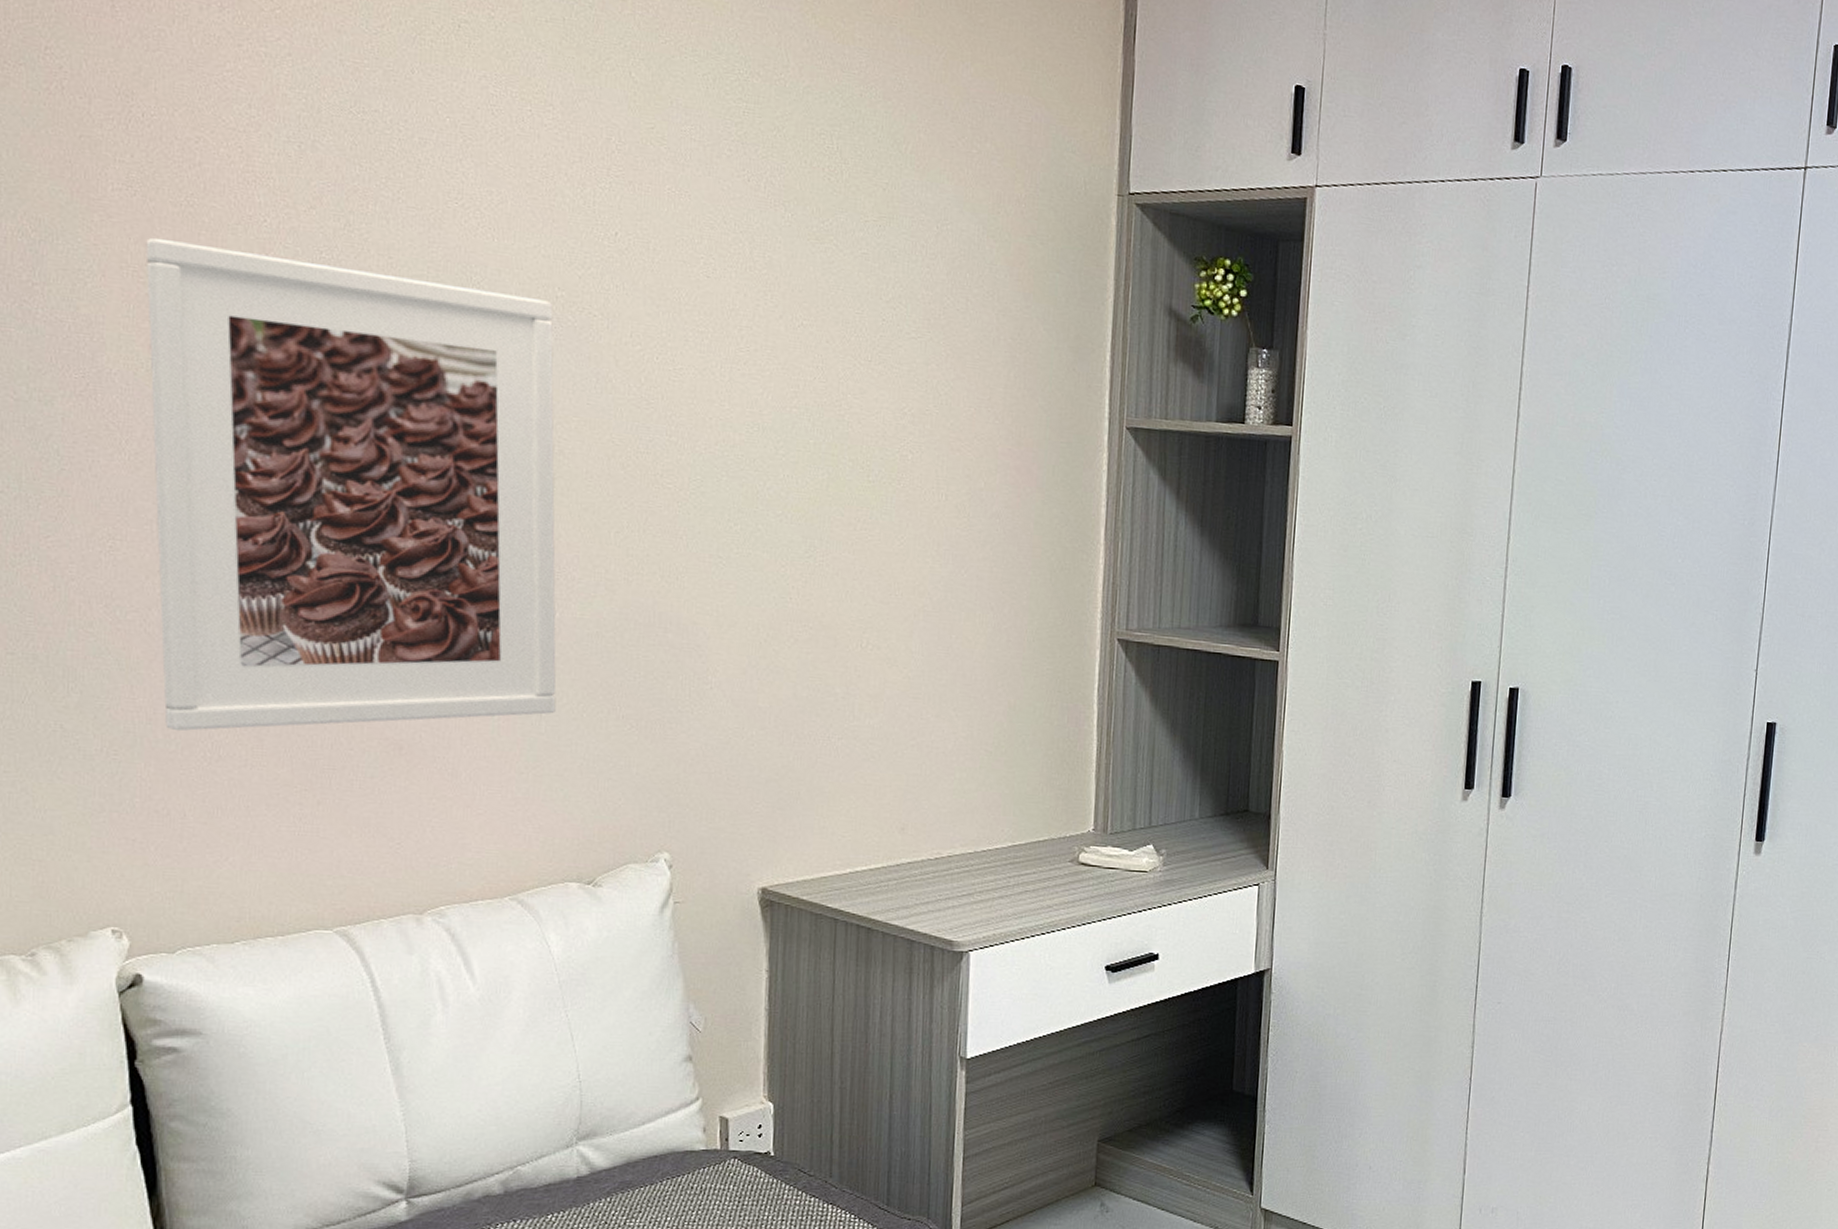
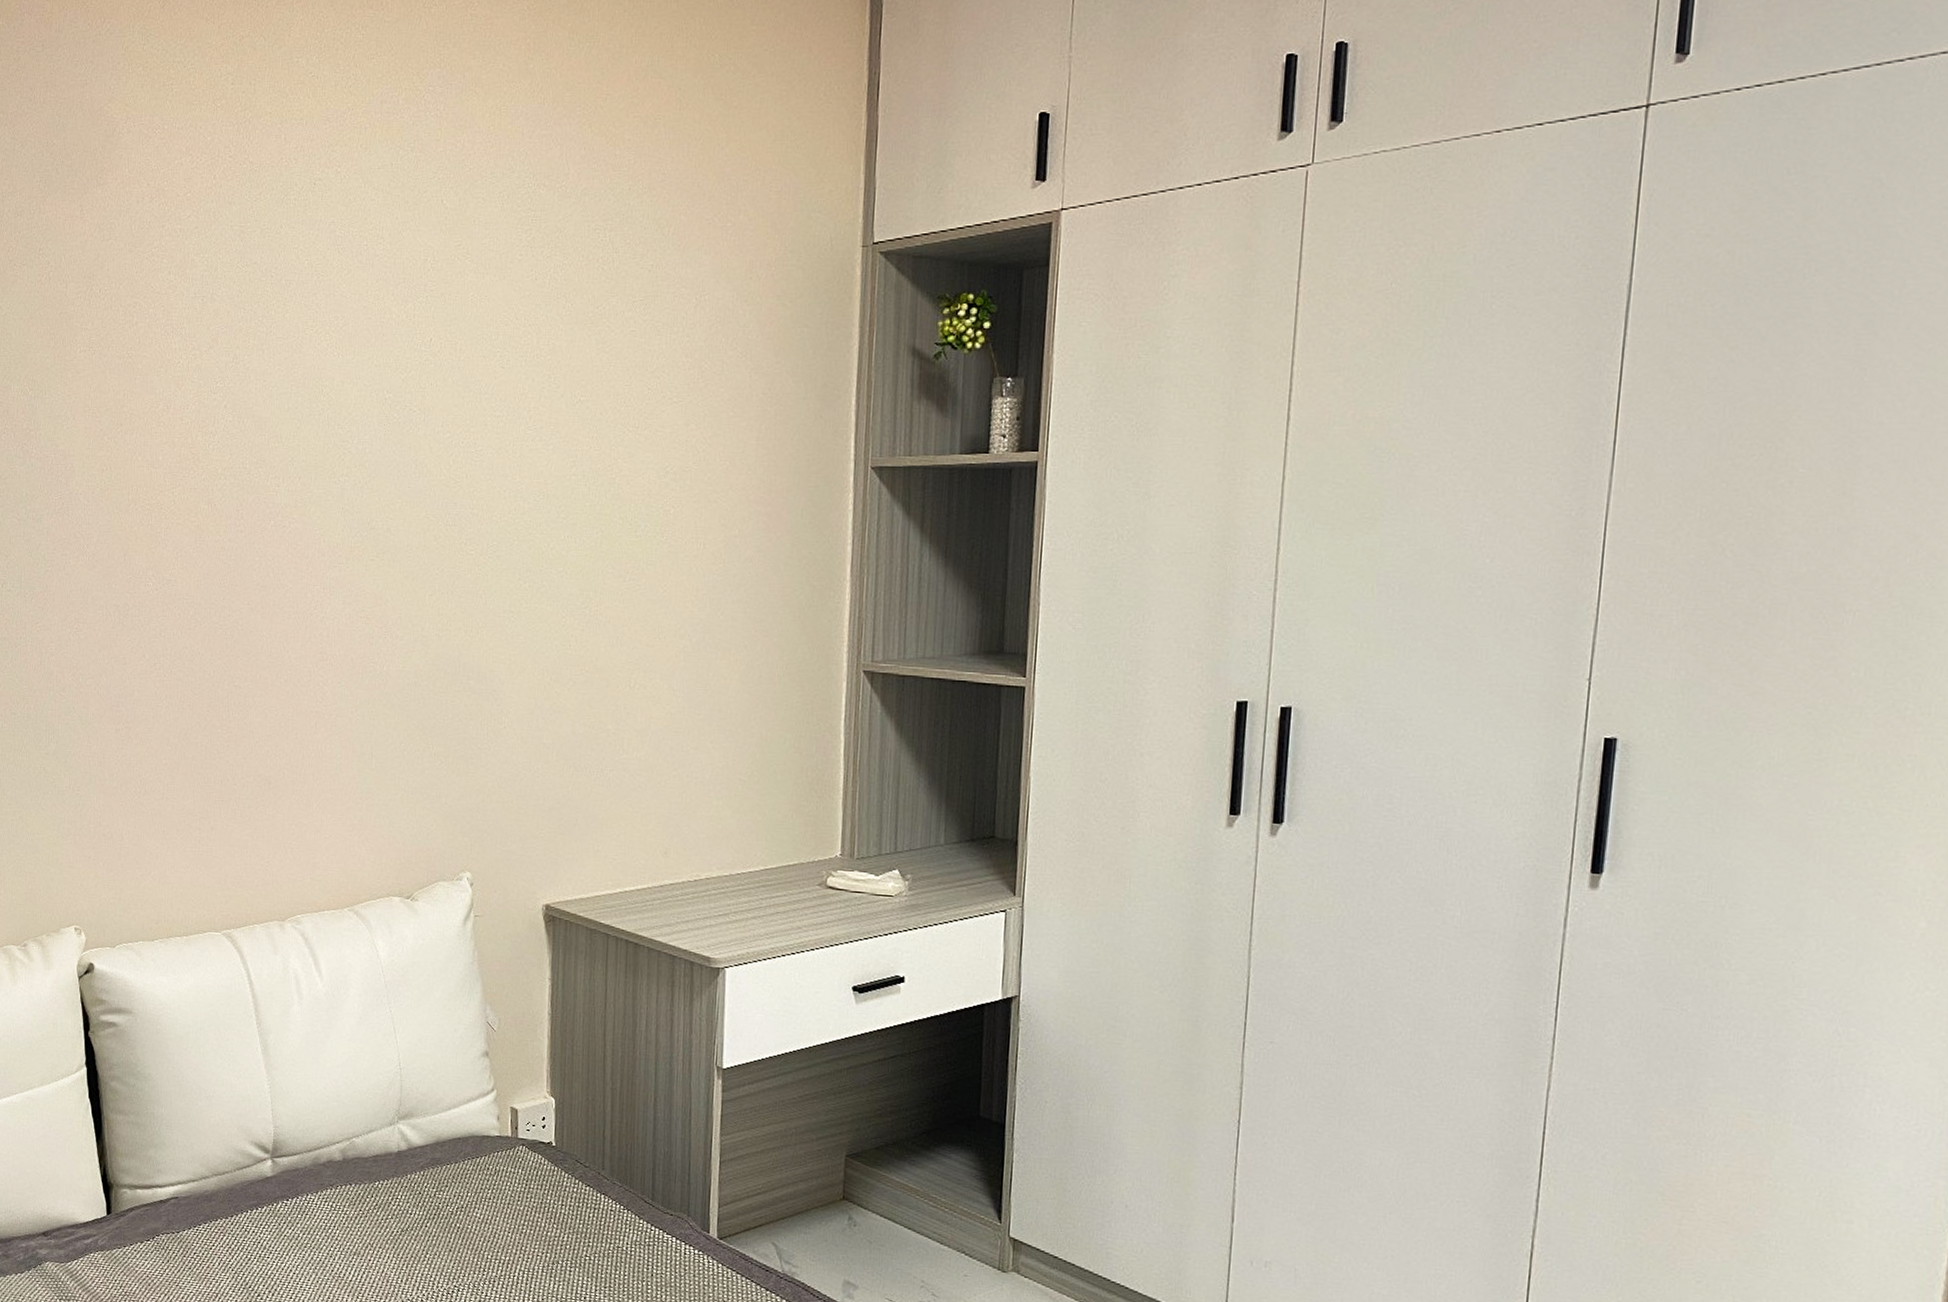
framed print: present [145,237,557,732] -> none [100,385,384,772]

